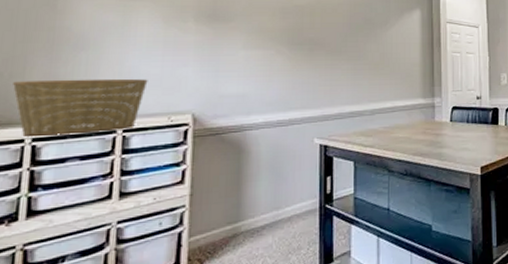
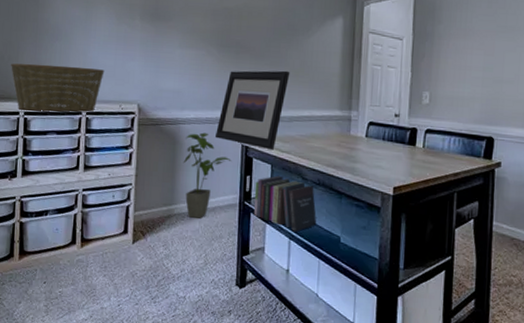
house plant: none [250,136,309,233] -> present [183,132,231,218]
picture frame: none [289,64,370,146] -> present [215,70,290,149]
books: none [336,171,407,228] -> present [253,175,317,232]

